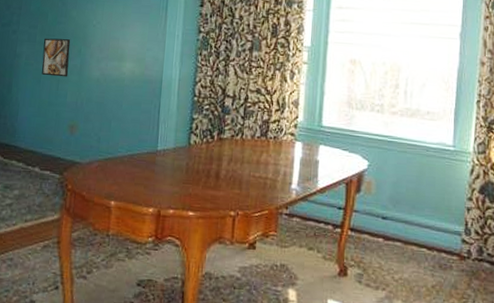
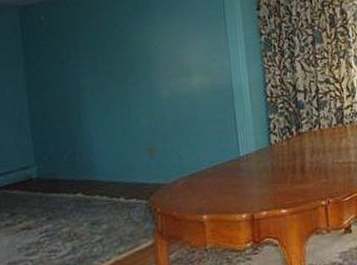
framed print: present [42,38,71,77] -> none [107,64,138,104]

